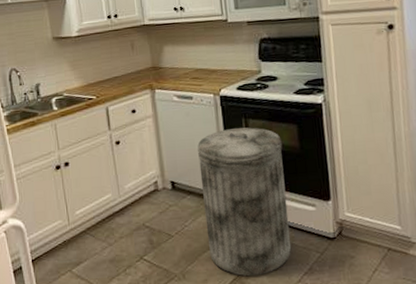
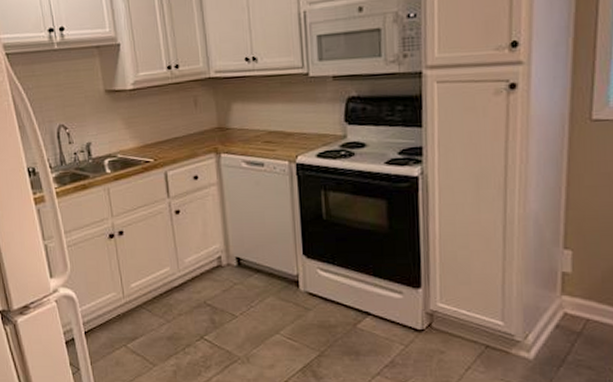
trash can: present [197,127,292,276] -> none [267,201,372,364]

